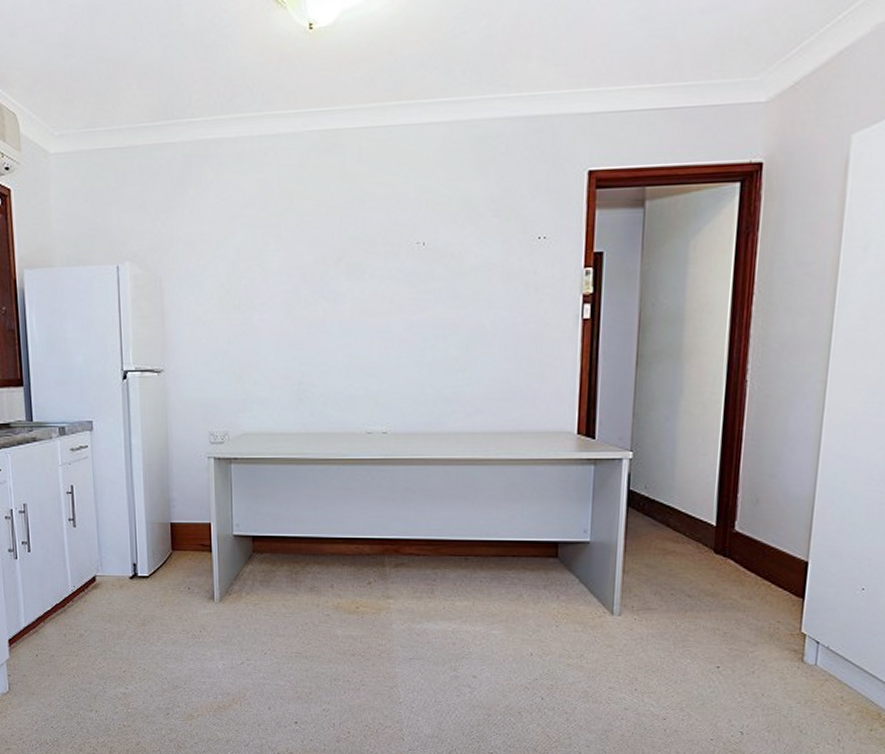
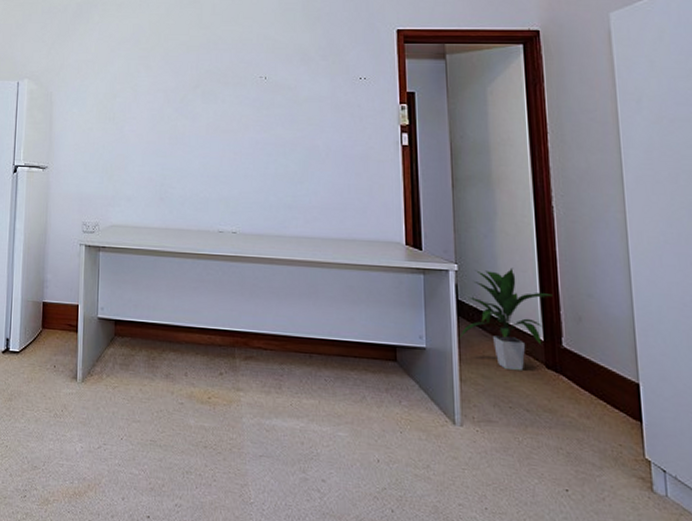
indoor plant: none [627,451,732,558] -> present [460,267,553,372]

